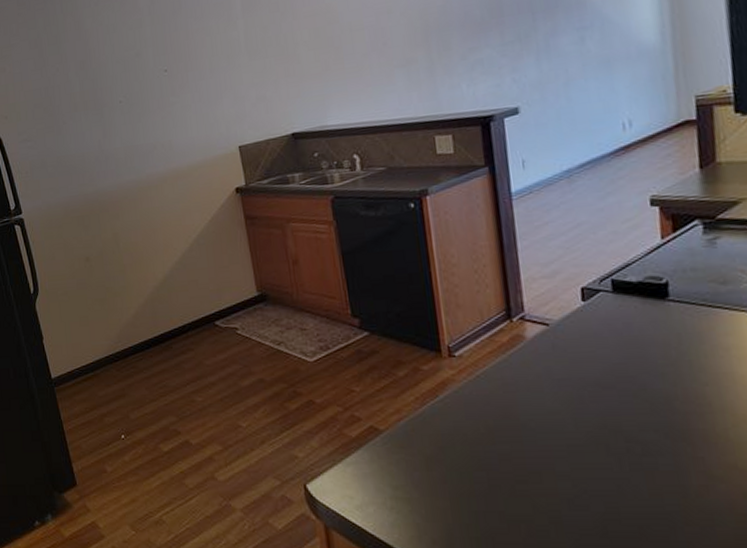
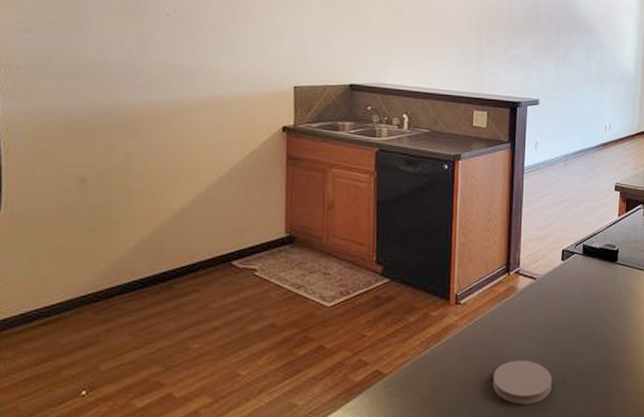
coaster: none [509,420,592,471] -> present [492,360,553,405]

